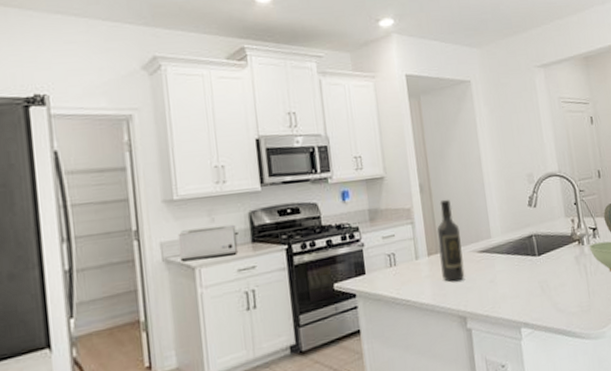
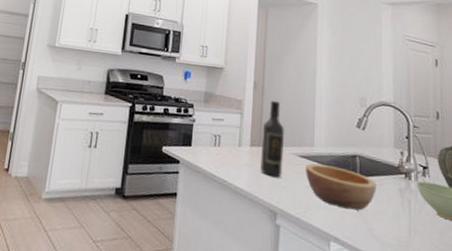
toaster: present [177,224,238,262] -> none [49,71,96,100]
bowl: none [486,252,555,292] -> present [306,163,377,211]

